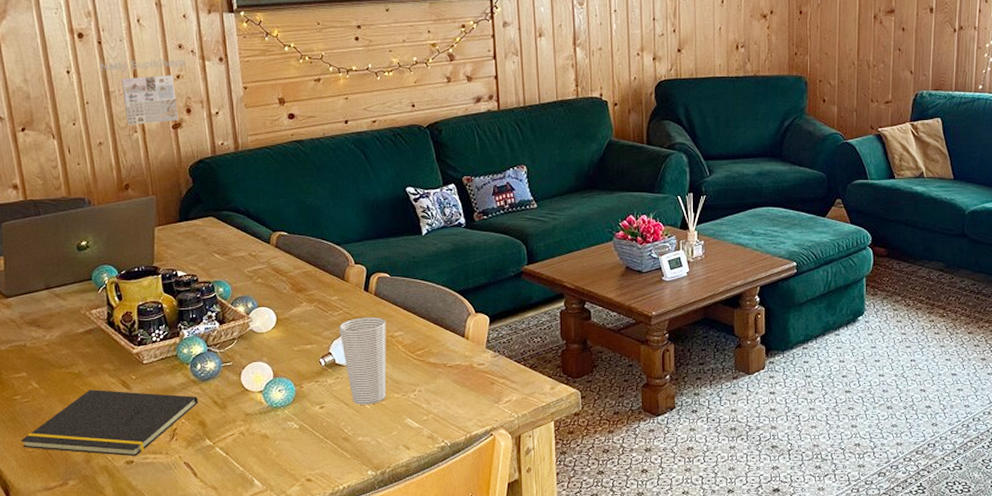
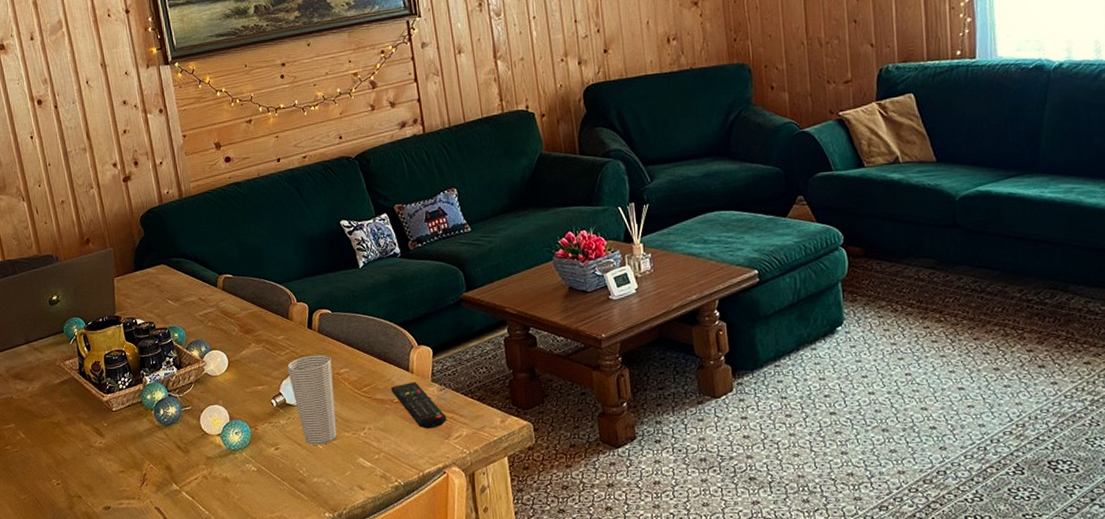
notepad: present [21,390,198,456] -> none [14,438,164,502]
calendar: present [100,59,185,125] -> none [57,114,130,182]
remote control: none [445,347,498,393] -> present [391,381,447,429]

